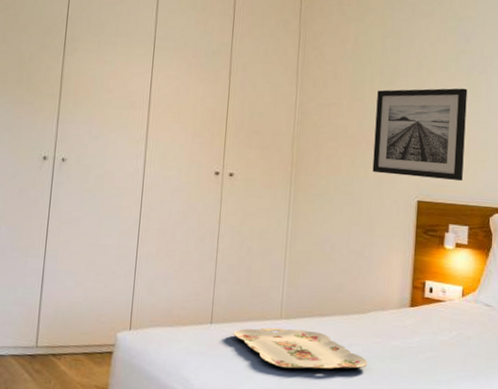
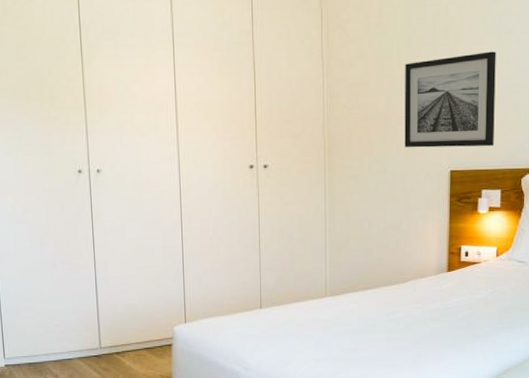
serving tray: present [233,327,368,369] -> none [282,304,410,340]

